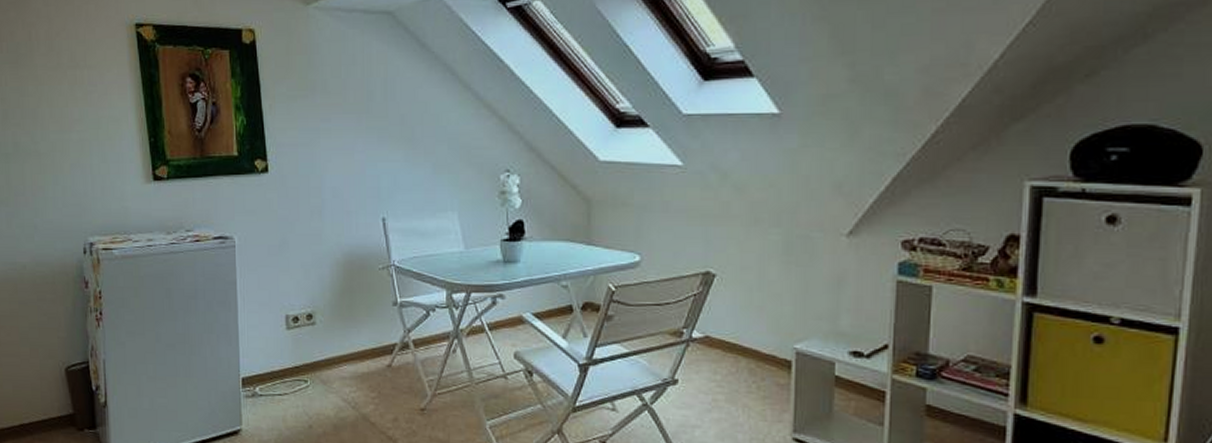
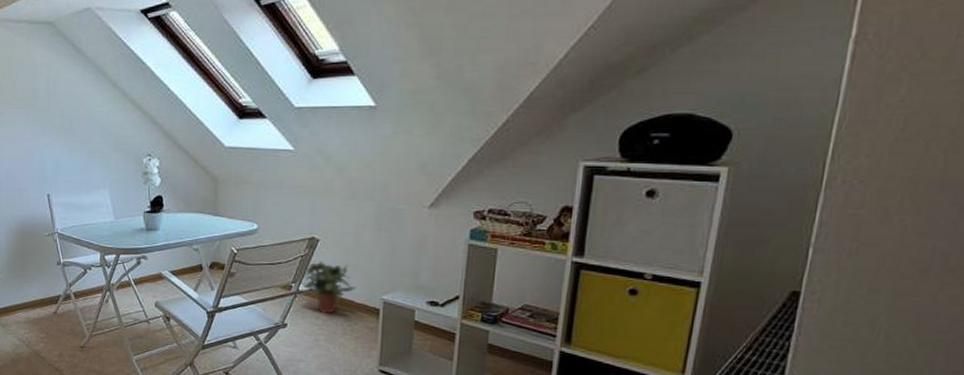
potted plant: none [694,301,761,368] -> present [300,261,355,314]

